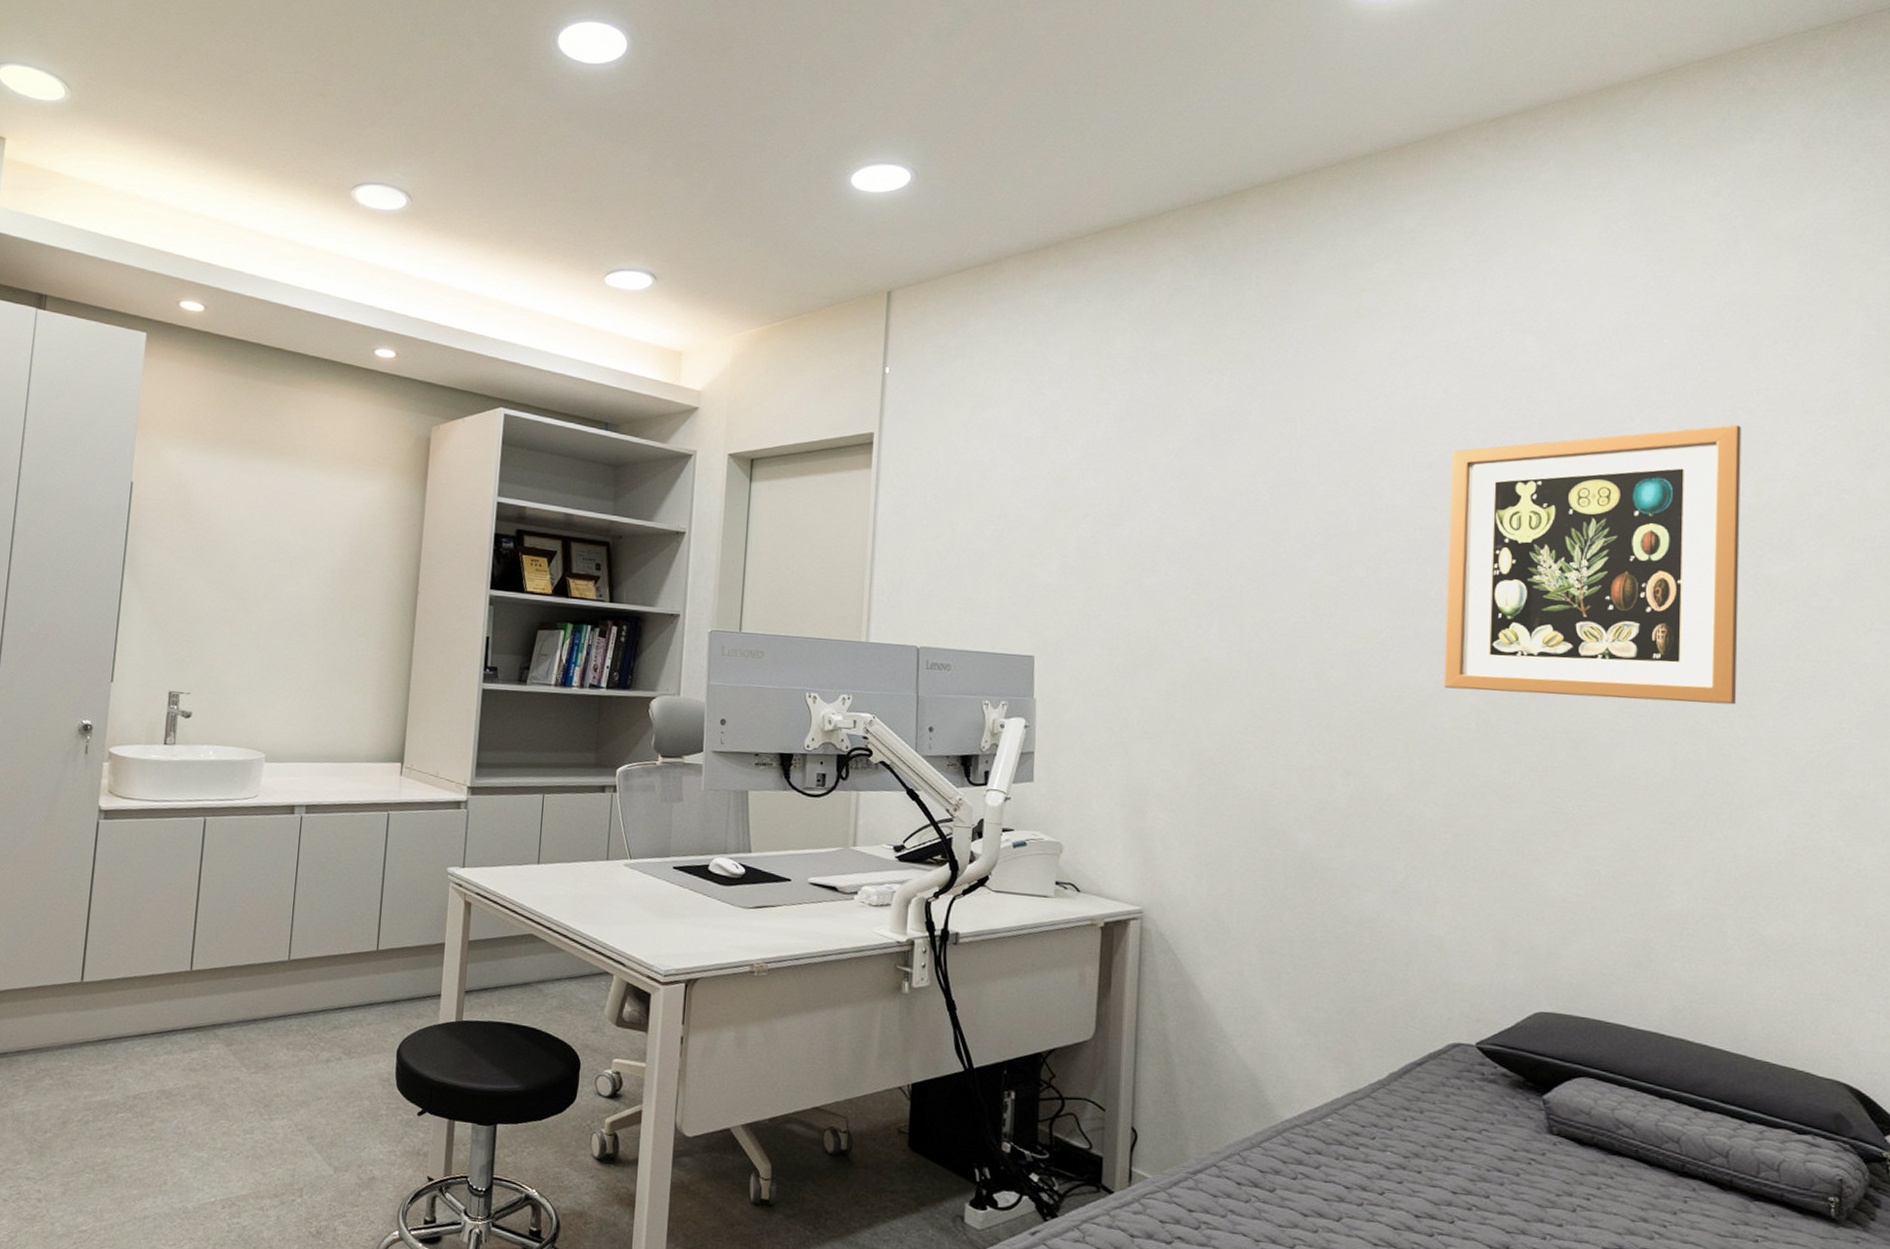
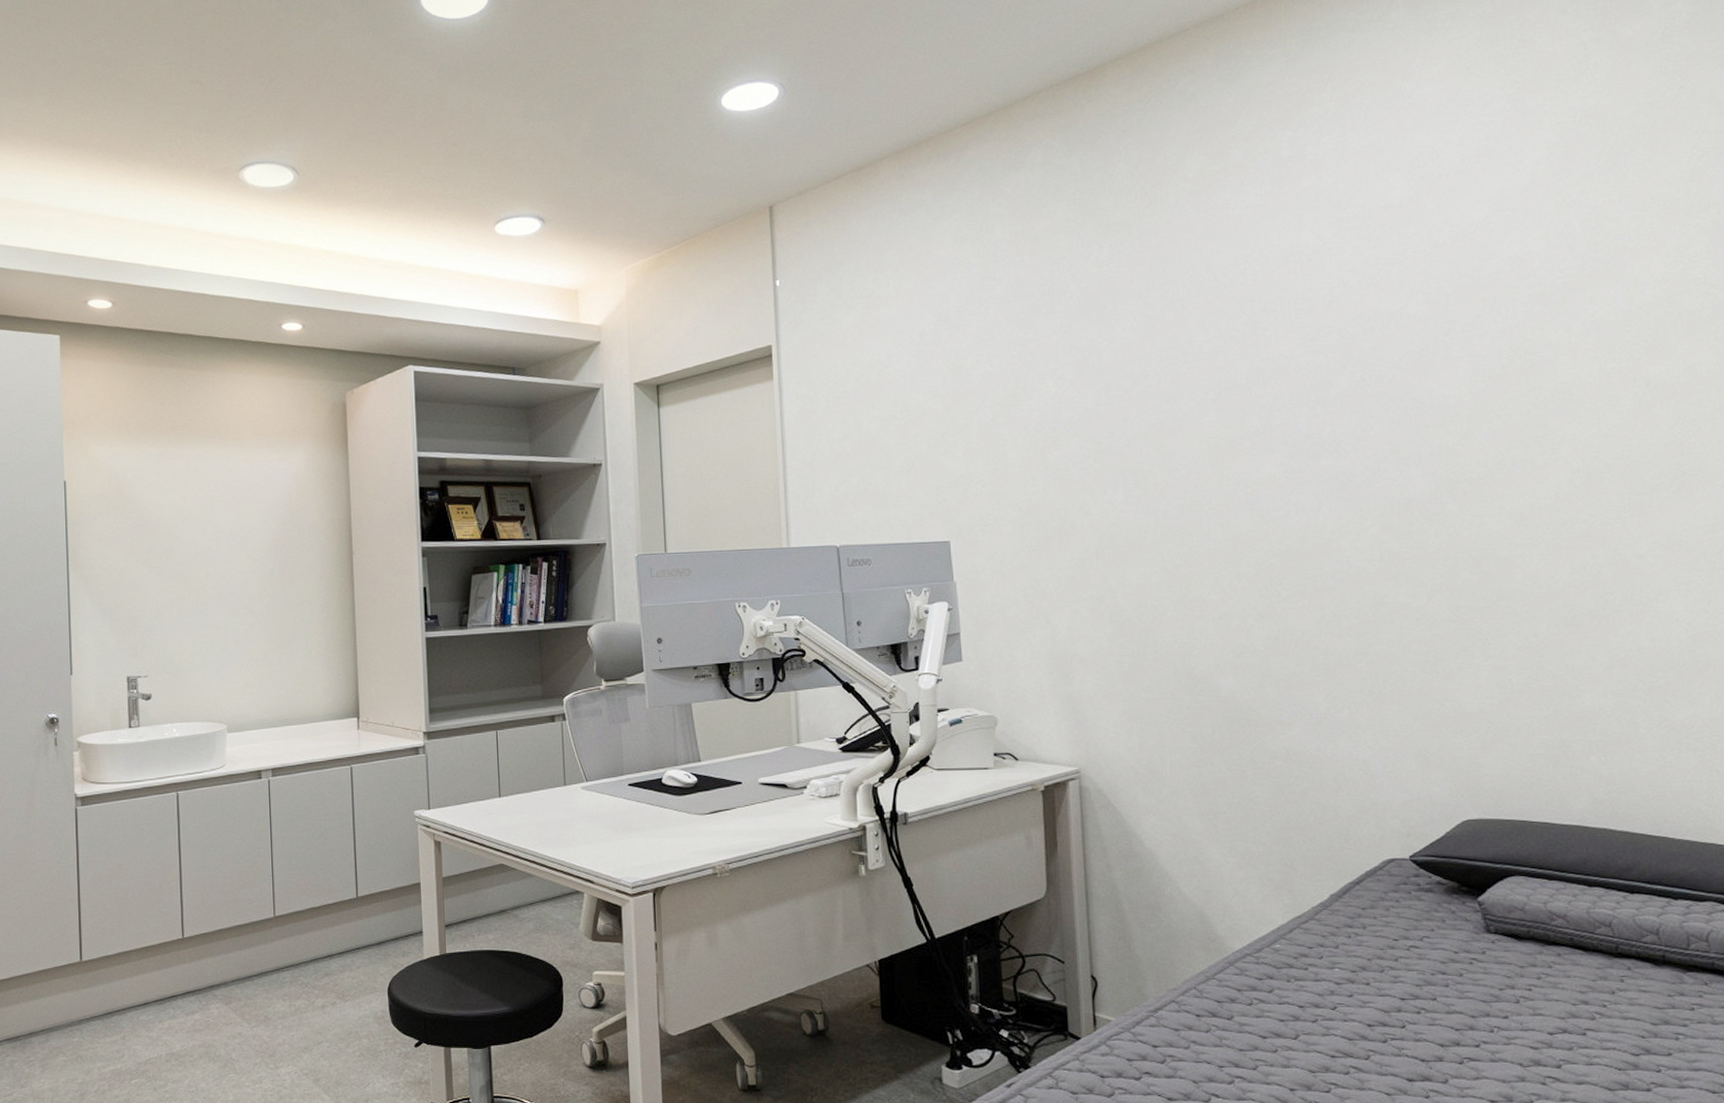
wall art: present [1444,425,1742,705] -> none [1330,234,1627,523]

